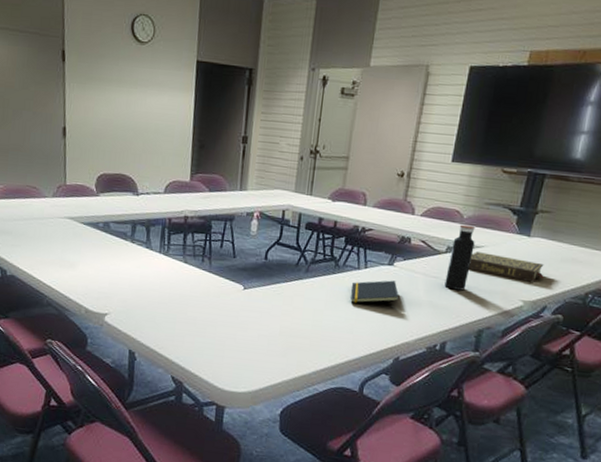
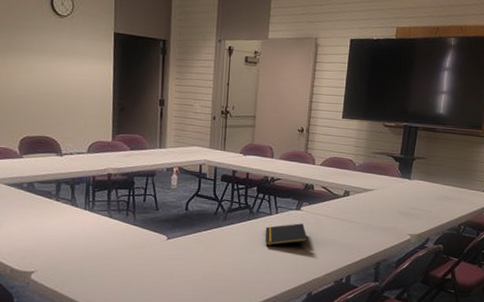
water bottle: present [444,224,476,291] -> none [345,171,367,229]
book: present [469,252,544,282] -> none [364,194,425,218]

